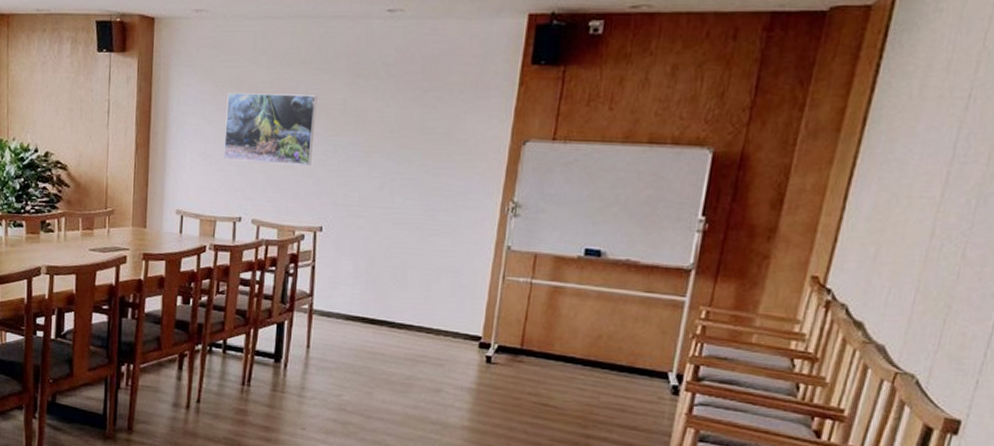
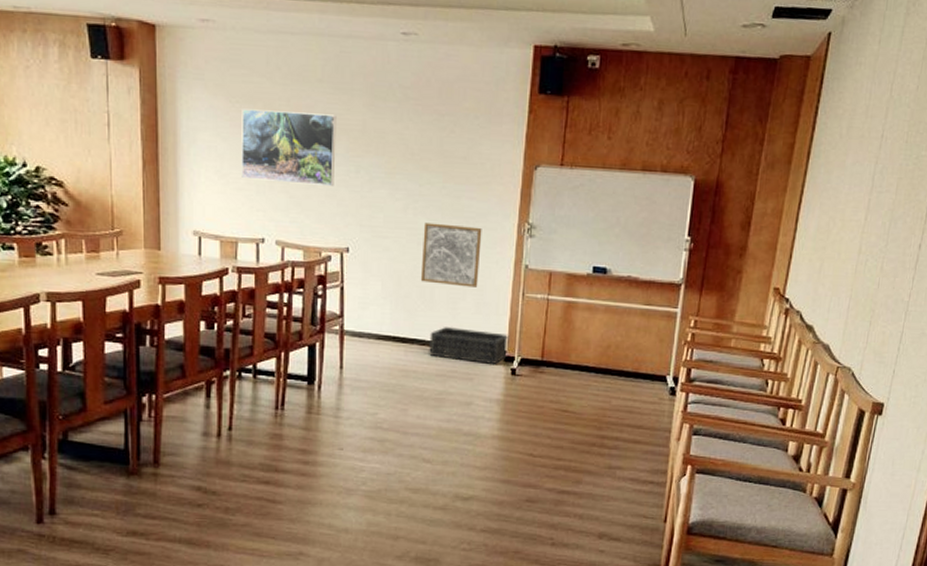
wall art: none [393,201,462,269] -> present [420,222,482,287]
basket: none [398,309,486,351] -> present [429,327,509,364]

